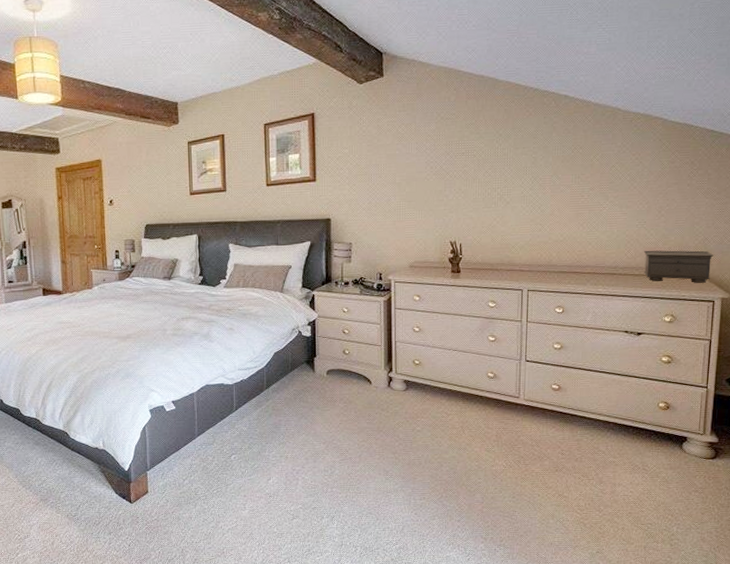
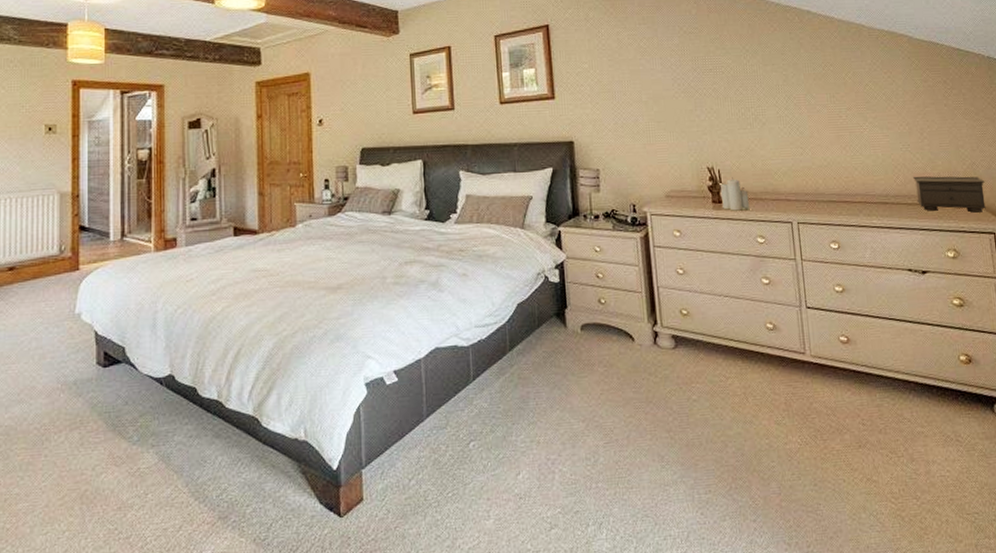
candle: none [460,250,486,281] -> present [721,177,750,212]

